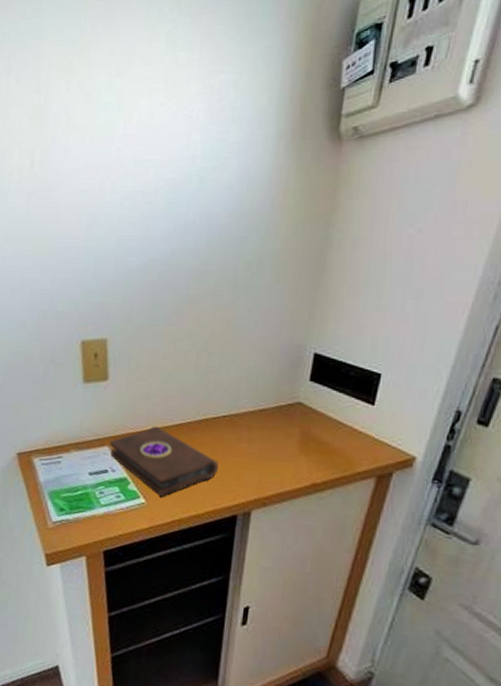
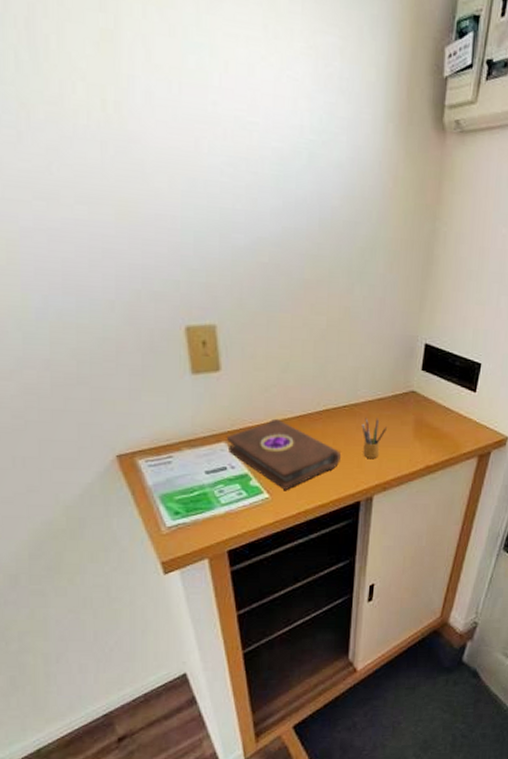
pencil box: none [241,428,269,471] -> present [362,417,387,458]

